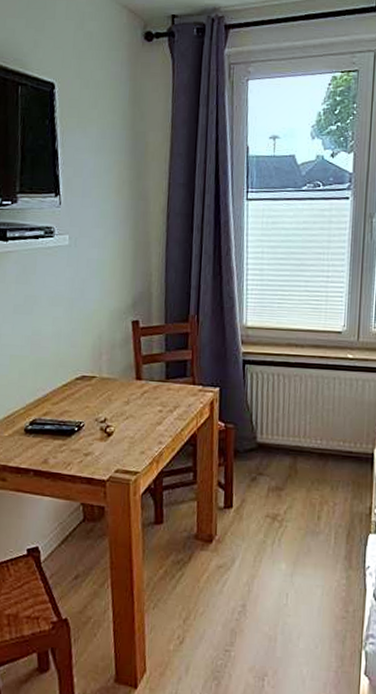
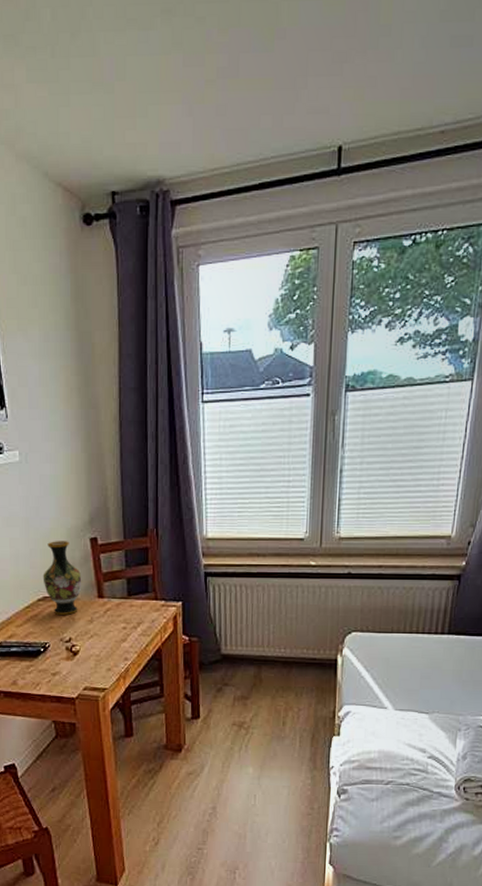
vase: none [82,322,121,395] -> present [43,541,82,615]

